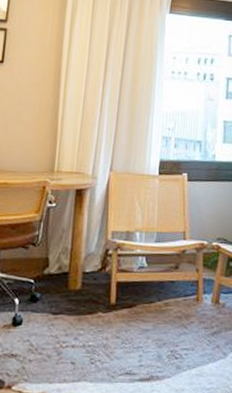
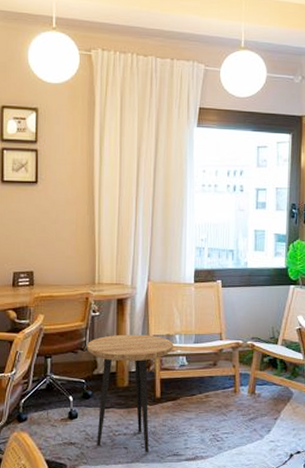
side table: none [38,229,134,370] -> present [86,334,174,453]

